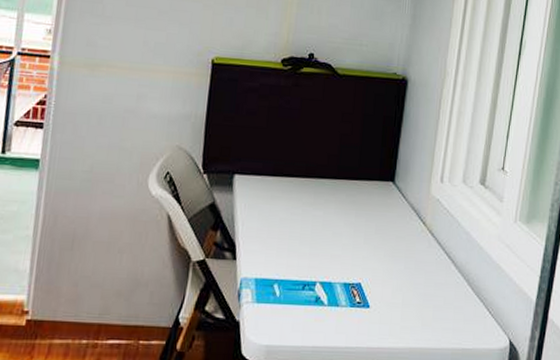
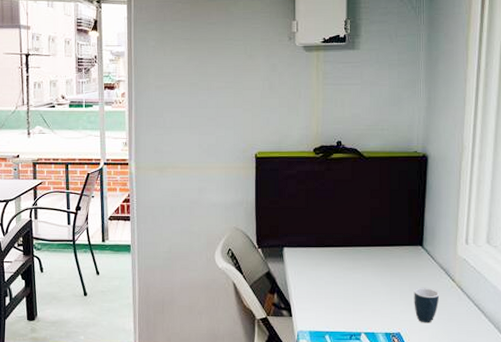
mug: none [379,231,407,273] -> present [414,288,439,323]

